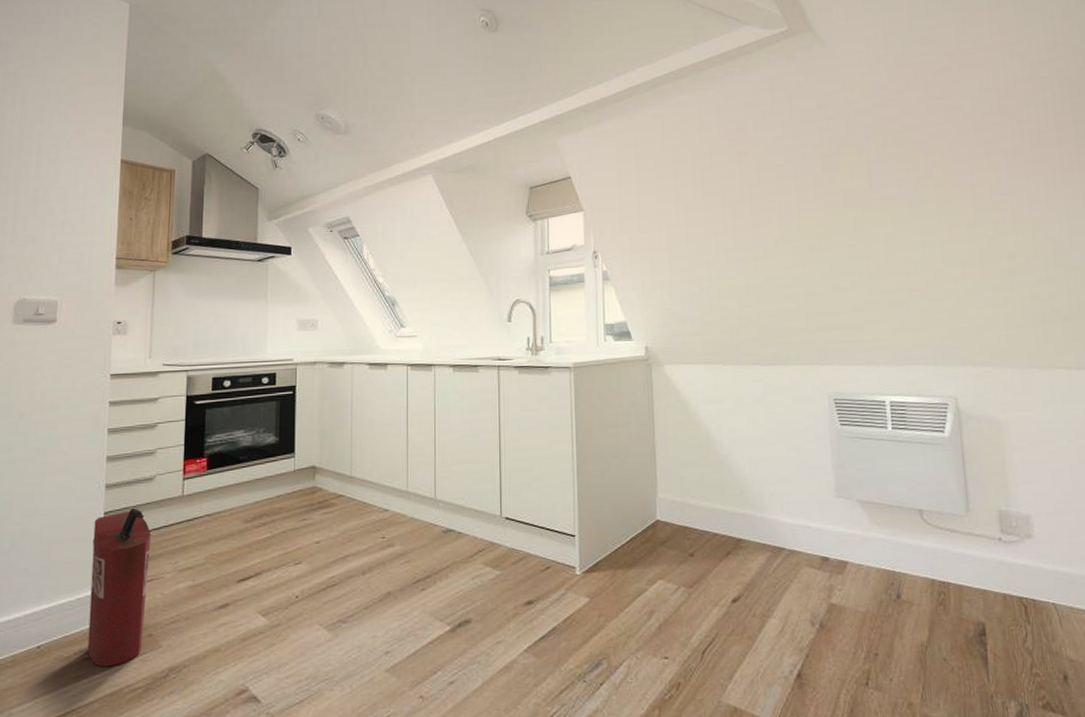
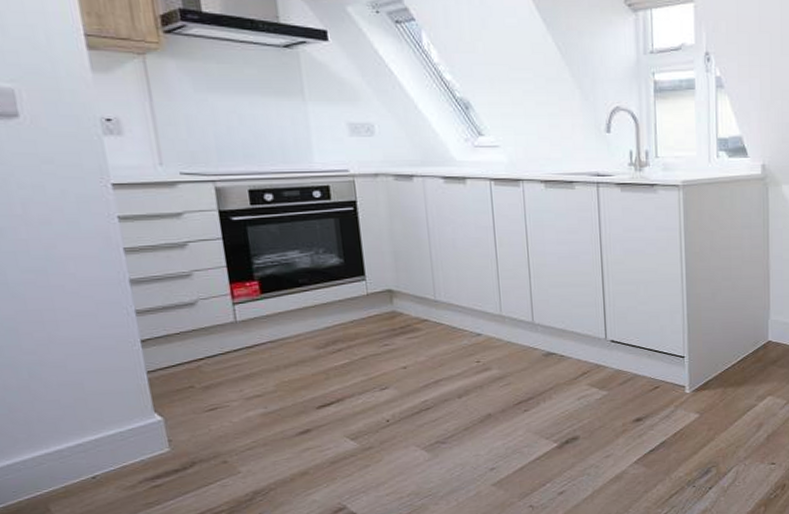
fire extinguisher: present [87,507,152,667] -> none [130,335,218,494]

